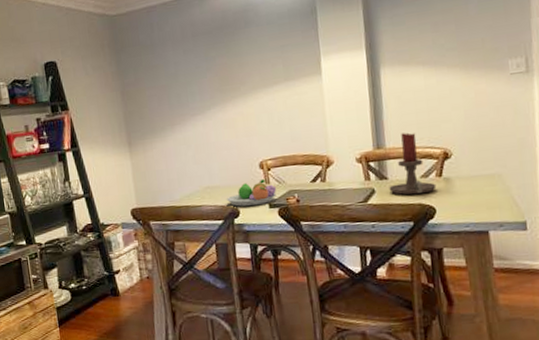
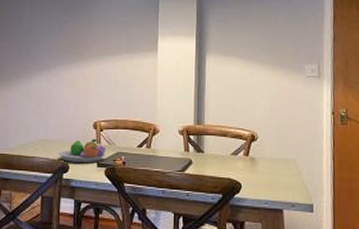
candle holder: present [389,132,437,195] -> none [204,113,244,170]

